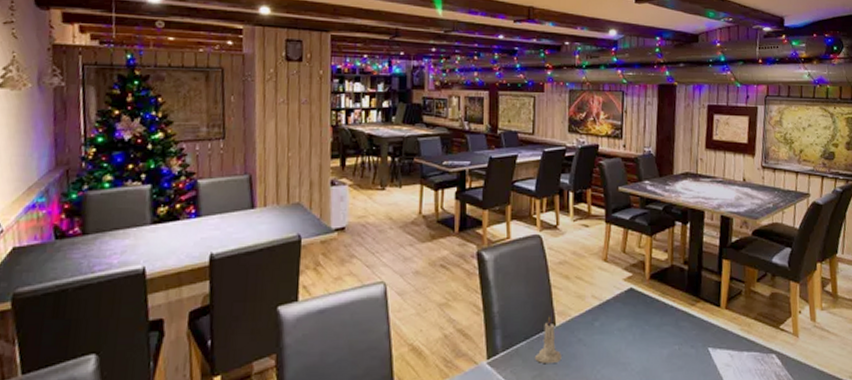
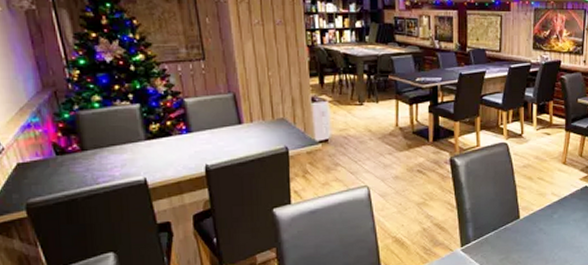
candle: present [534,316,562,364] -> none [501,211,525,250]

